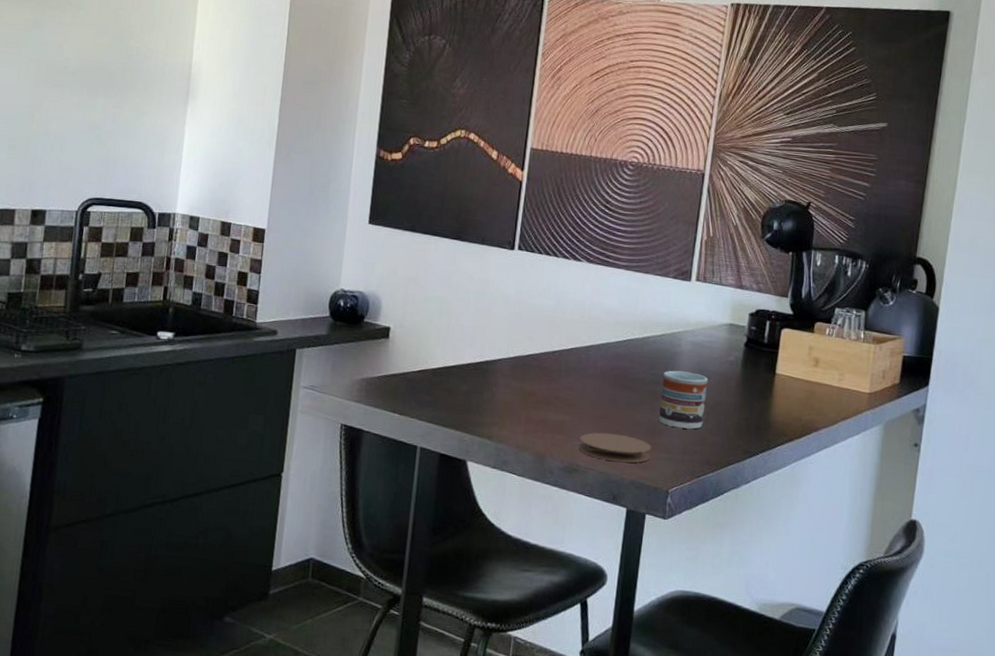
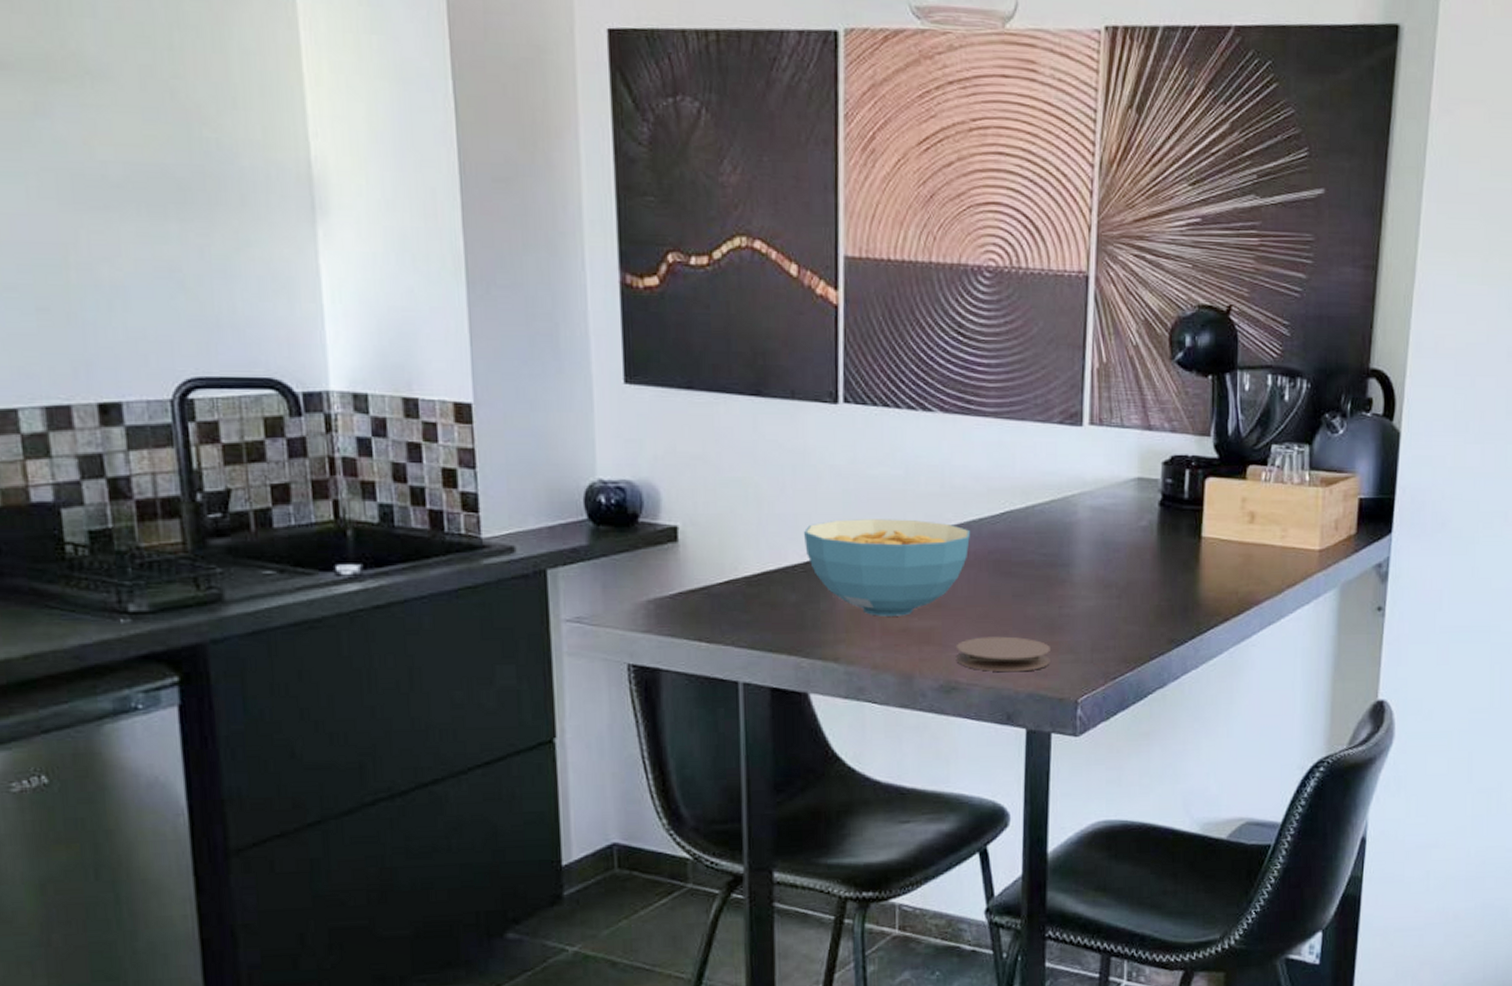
cereal bowl: none [477,334,599,410] -> present [803,519,970,616]
cup: present [658,370,709,430] -> none [1056,546,1117,620]

